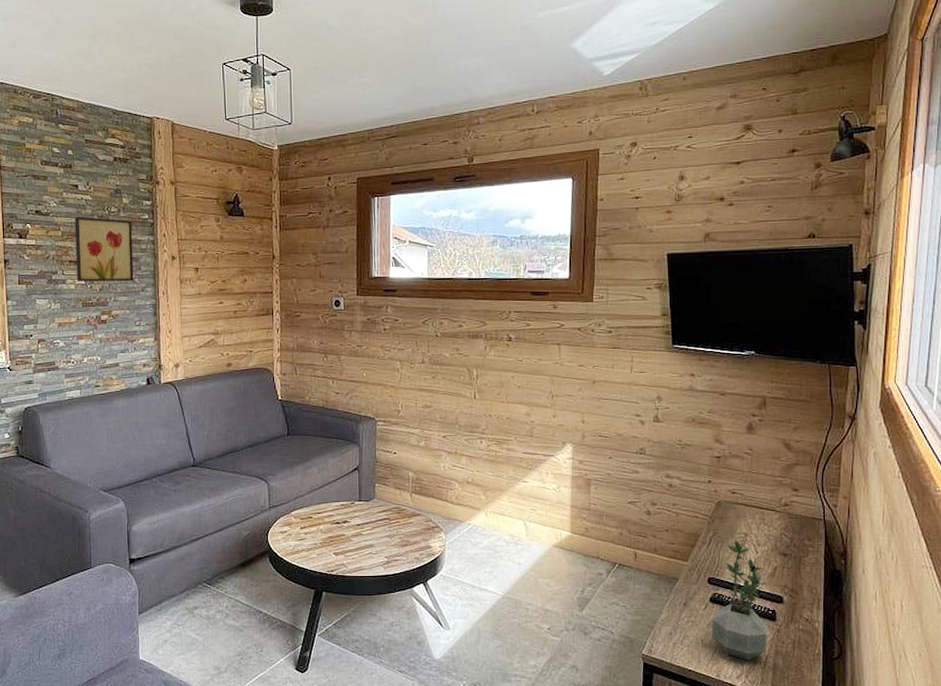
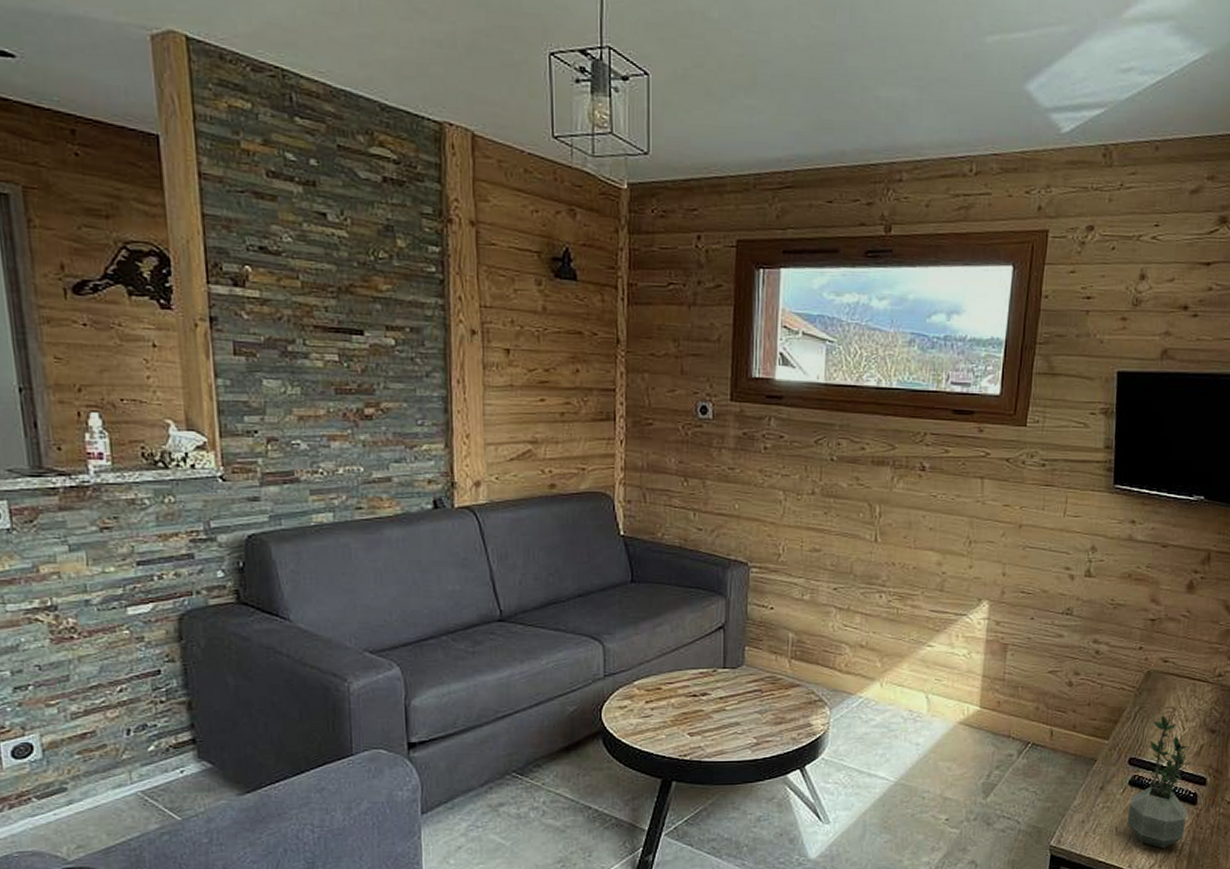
wall art: present [74,216,133,282] -> none [321,260,413,362]

